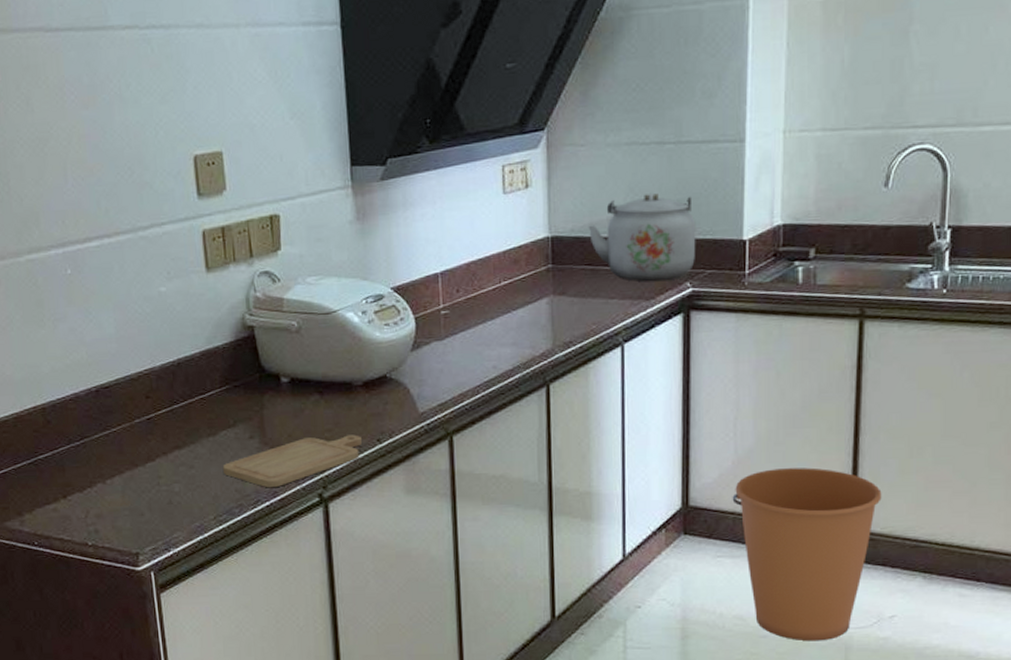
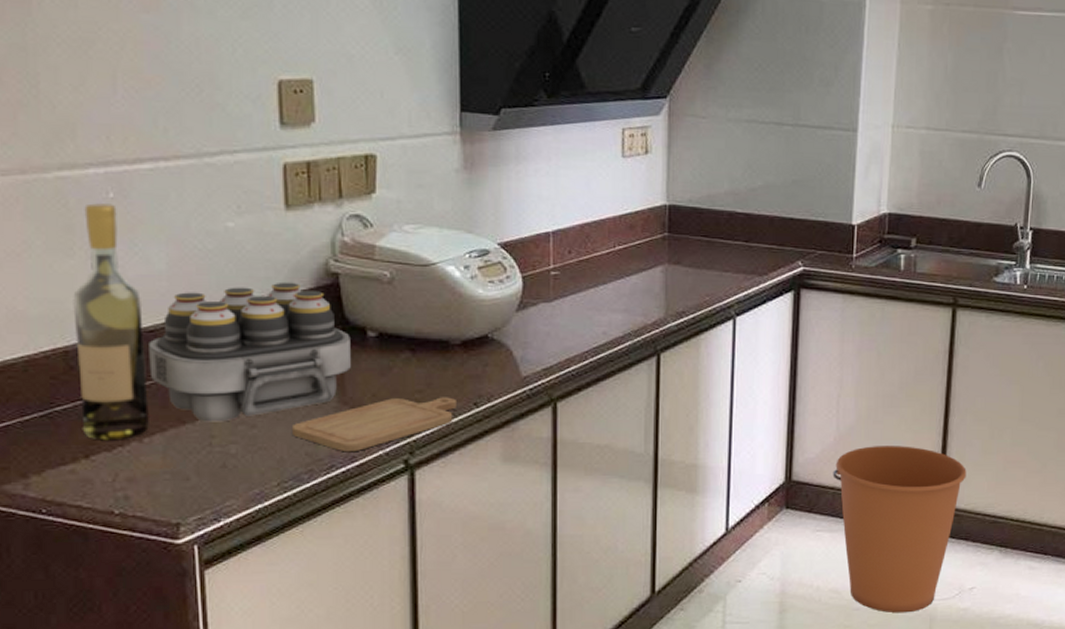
bottle: none [46,279,110,482] -> present [73,203,149,439]
spice rack: none [105,337,269,465] -> present [149,282,351,422]
kettle: present [588,192,696,282] -> none [705,171,809,259]

